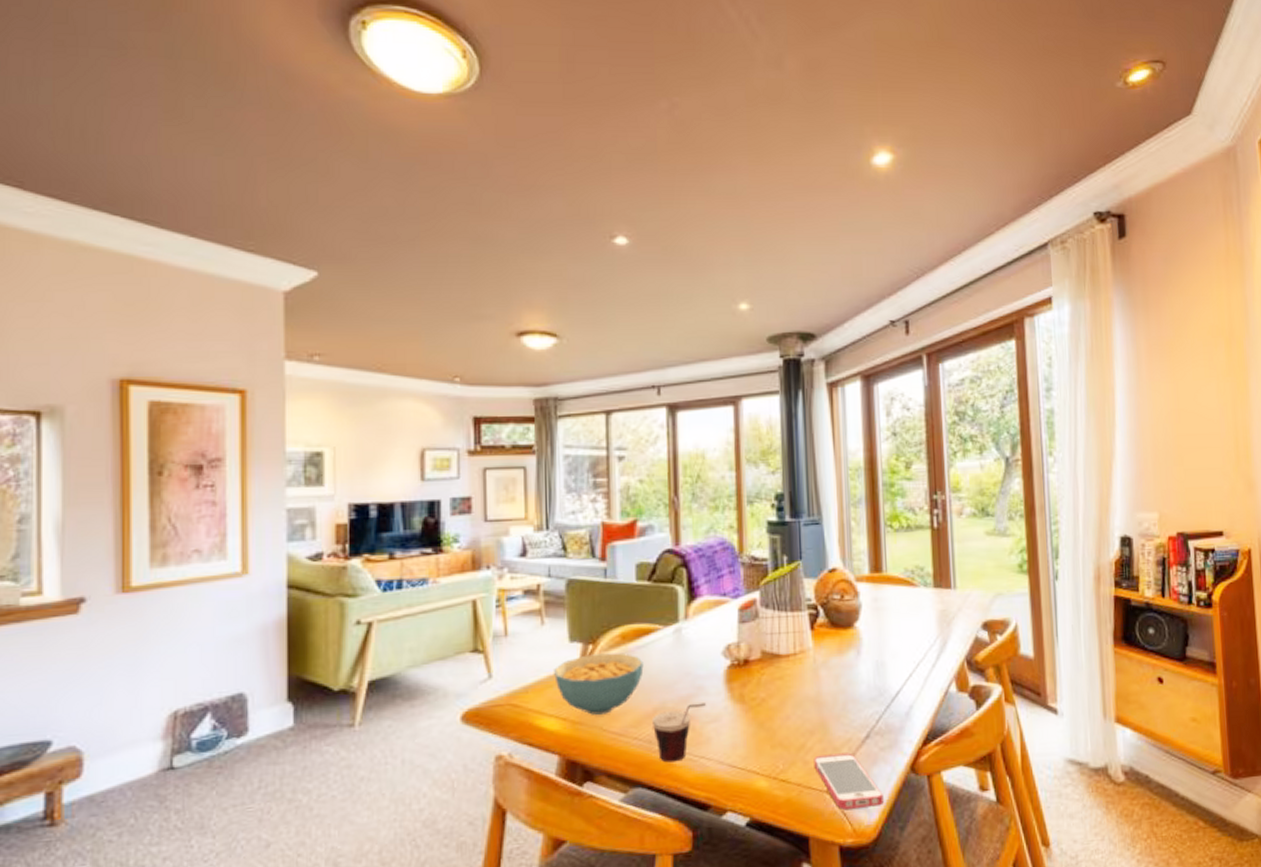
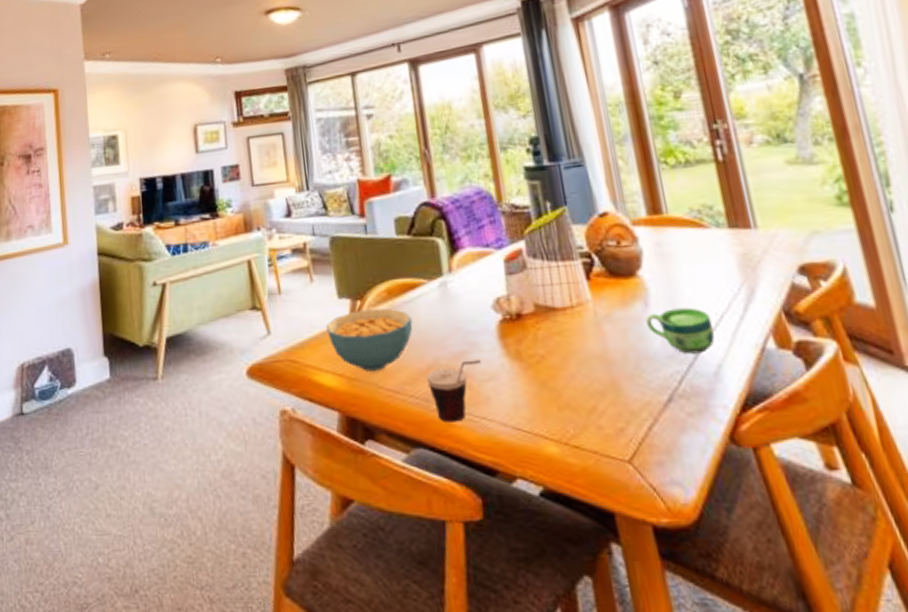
smartphone: present [814,752,884,809] -> none [608,418,701,483]
cup: none [856,656,910,697] -> present [646,307,715,354]

